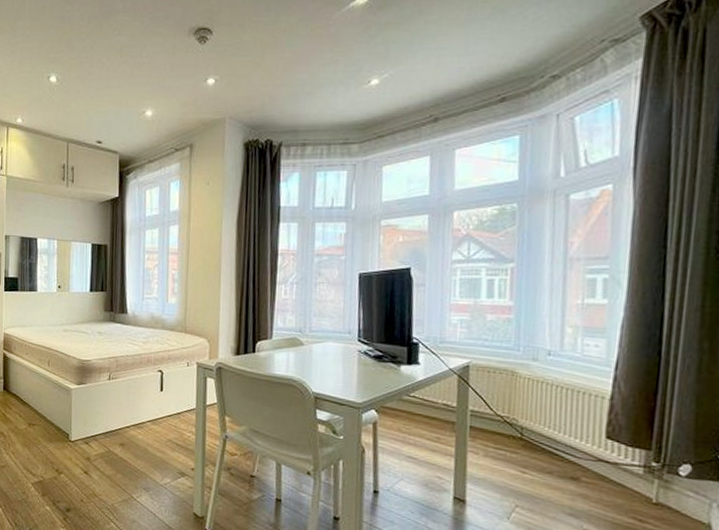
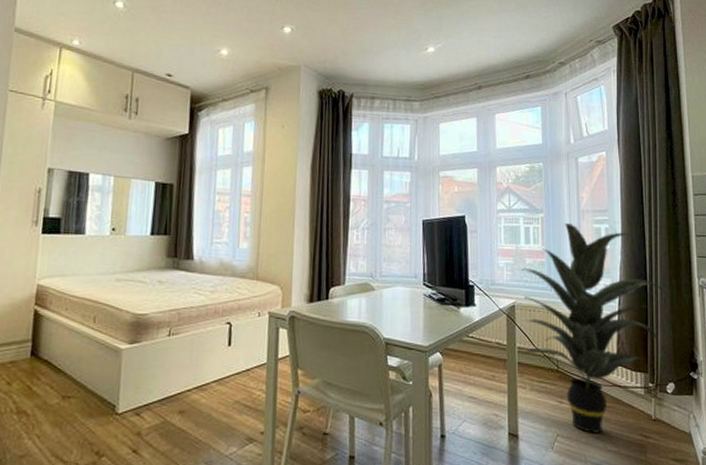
indoor plant: none [475,274,698,511] -> present [517,223,670,435]

